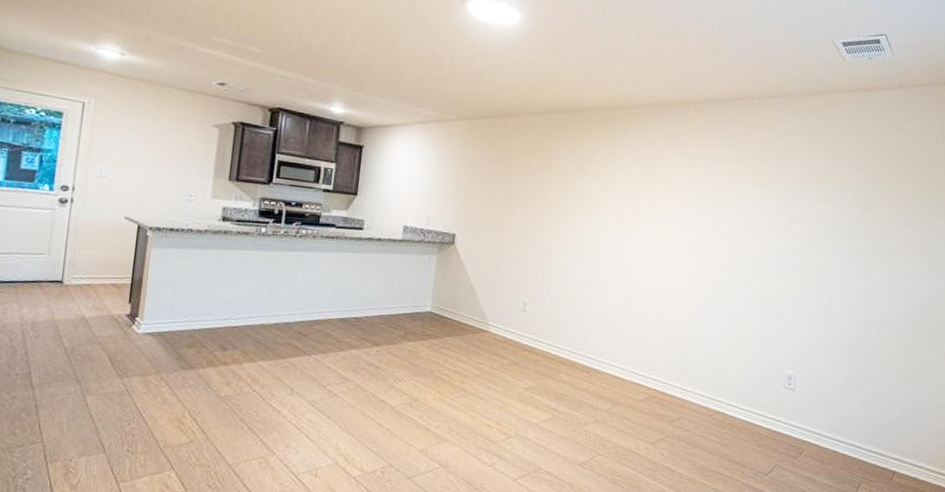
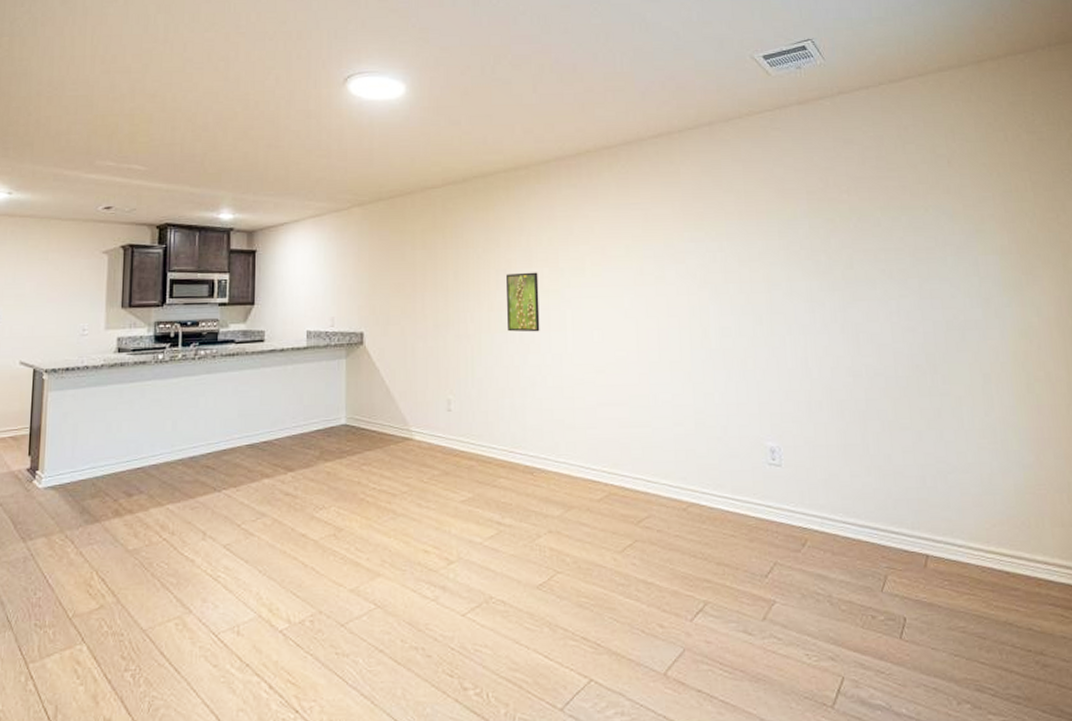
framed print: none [585,201,618,255] -> present [506,272,540,332]

